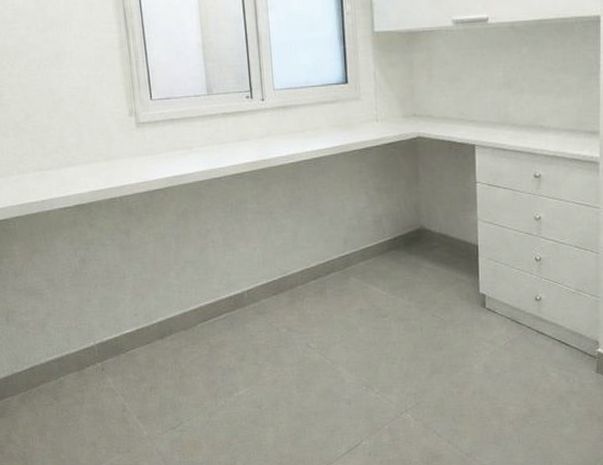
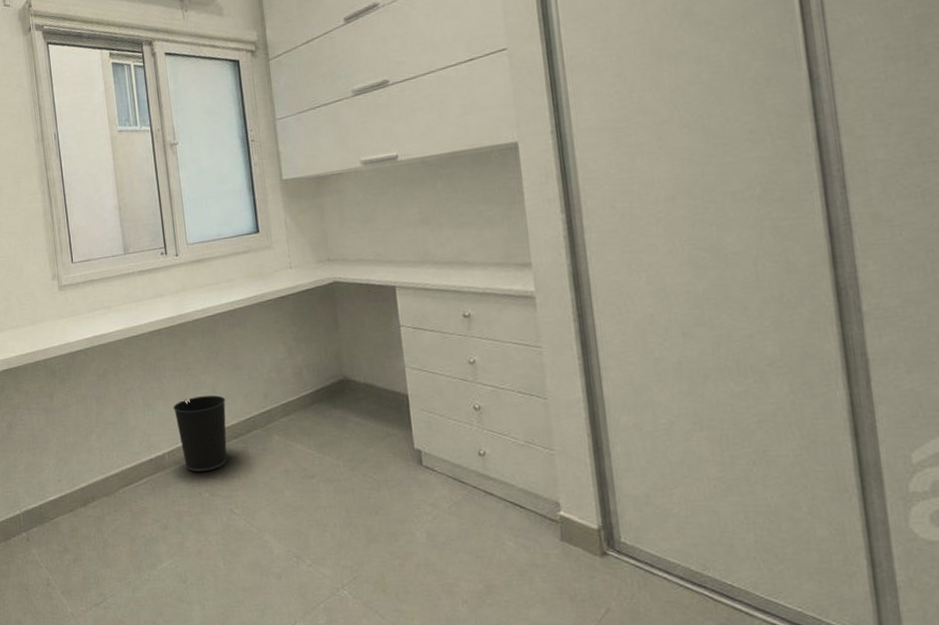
wastebasket: none [253,238,307,310] -> present [172,395,228,472]

